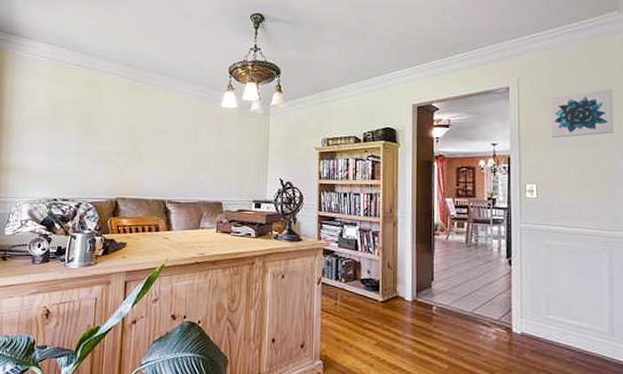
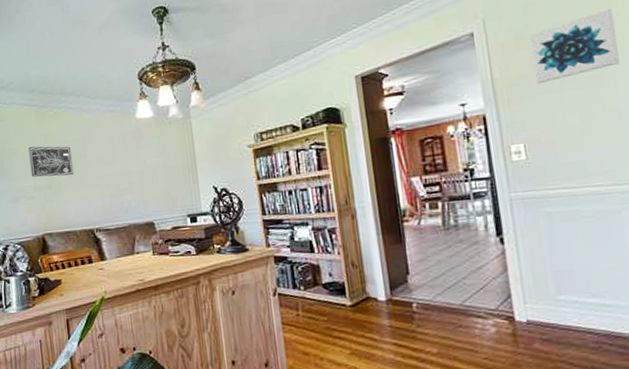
wall art: none [115,115,157,148] -> present [28,146,74,177]

